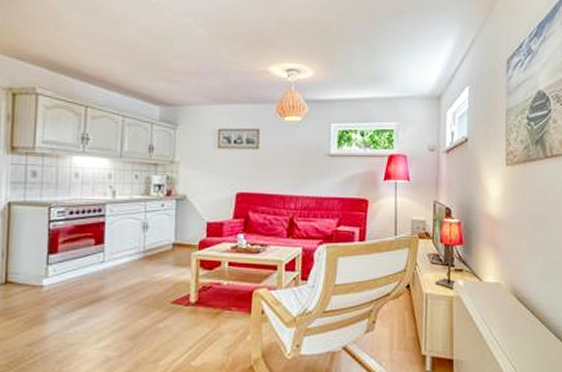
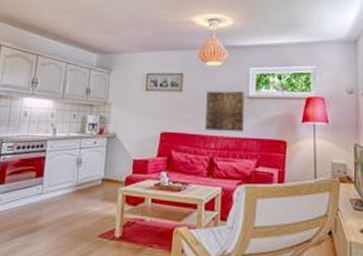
wall art: none [285,148,326,192] -> present [205,91,244,133]

